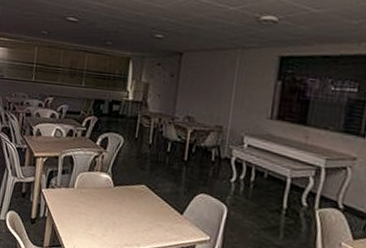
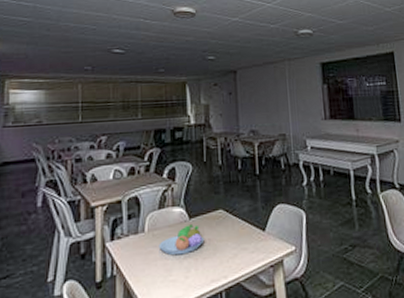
fruit bowl: none [84,191,125,216] -> present [158,225,205,255]

